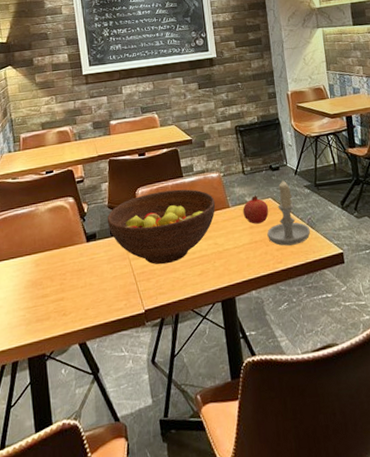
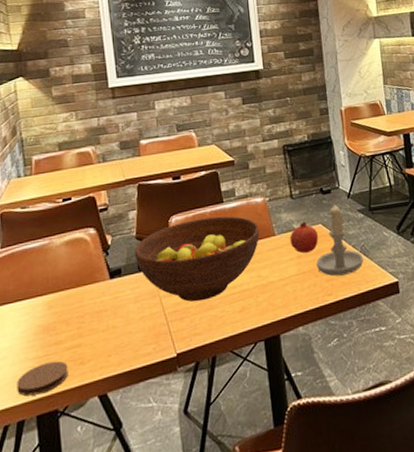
coaster: none [11,311,53,341] -> present [17,360,68,397]

